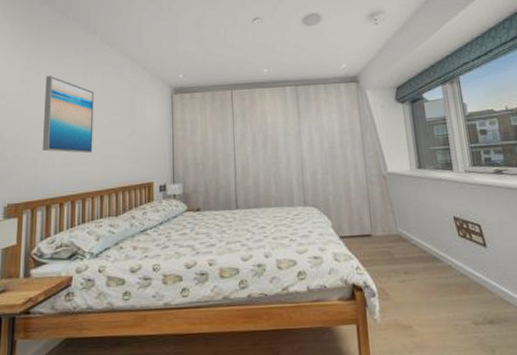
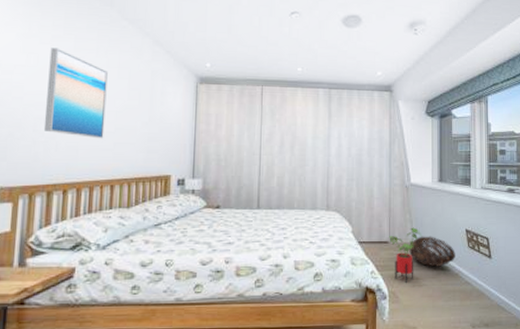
house plant: none [371,218,406,278] -> present [389,227,421,283]
basket: none [394,226,446,259] -> present [409,236,455,267]

